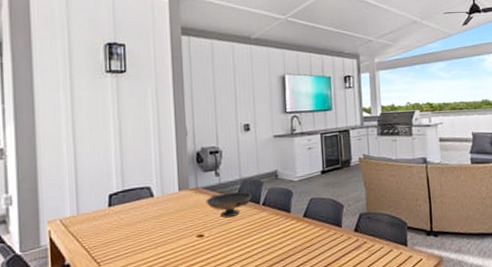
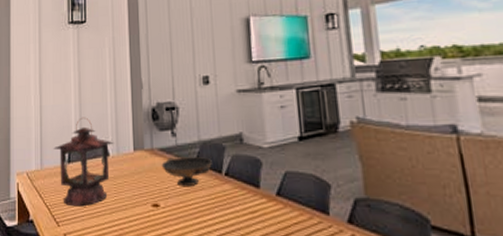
candle lantern: none [92,162,158,246] -> present [53,117,114,207]

